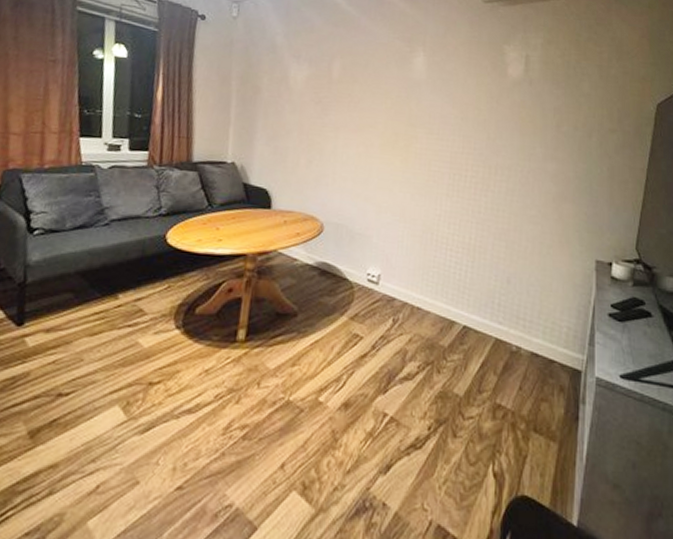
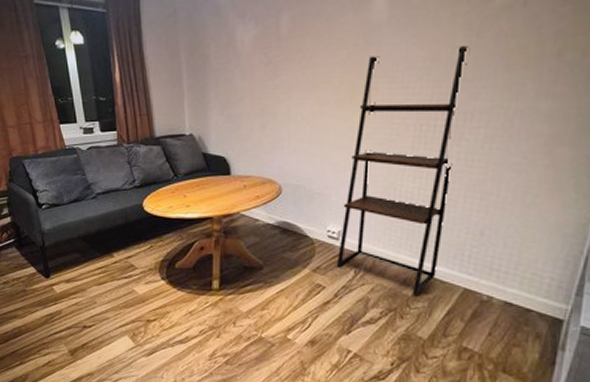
shelving unit: none [374,108,492,346] -> present [336,46,470,295]

